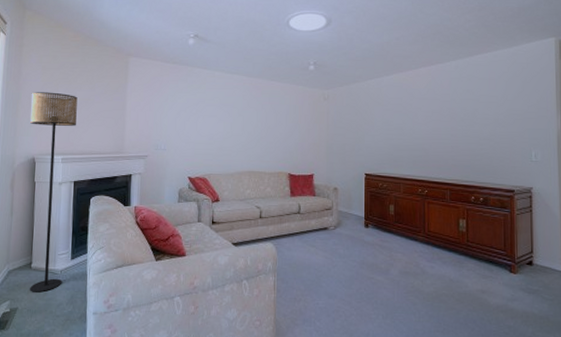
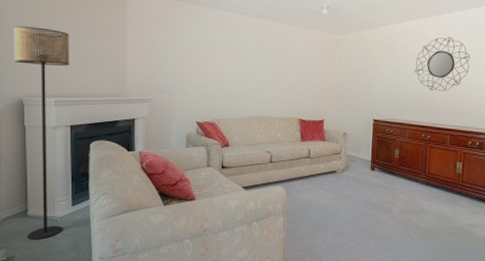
home mirror: none [406,88,466,144] -> present [415,37,471,92]

